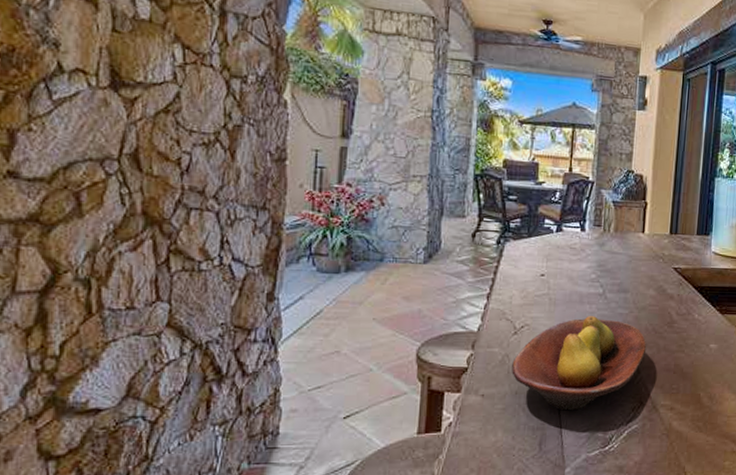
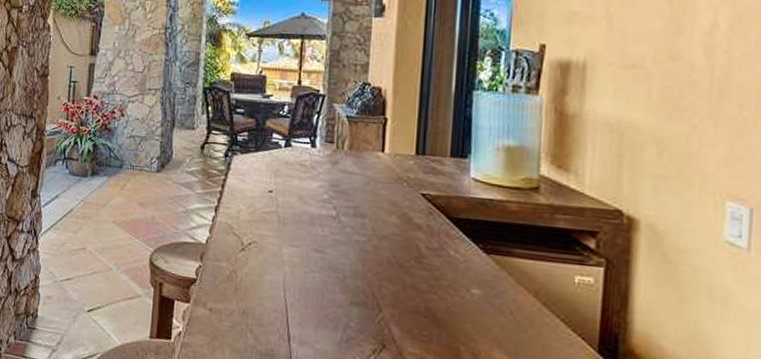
fruit bowl: present [512,316,647,411] -> none [239,239,390,342]

